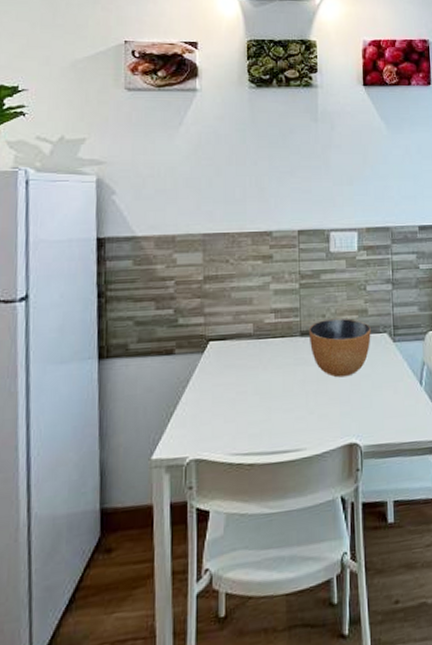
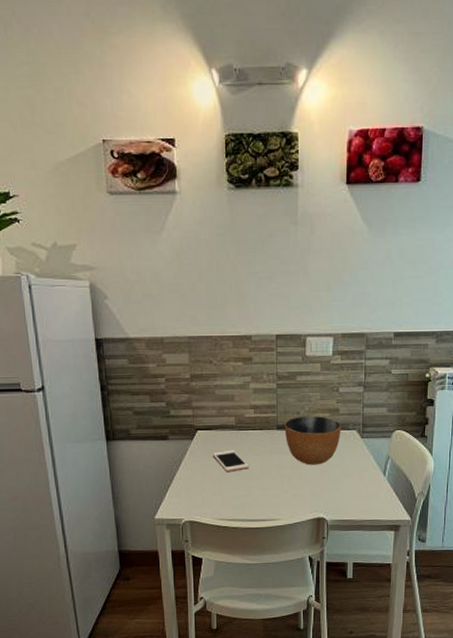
cell phone: none [227,363,268,392] -> present [213,449,248,473]

